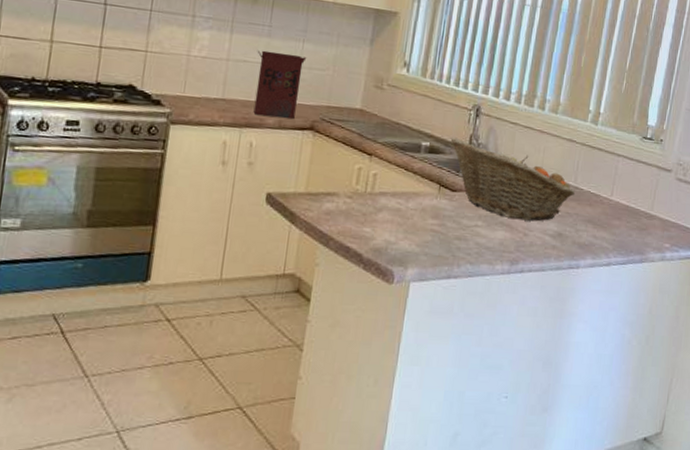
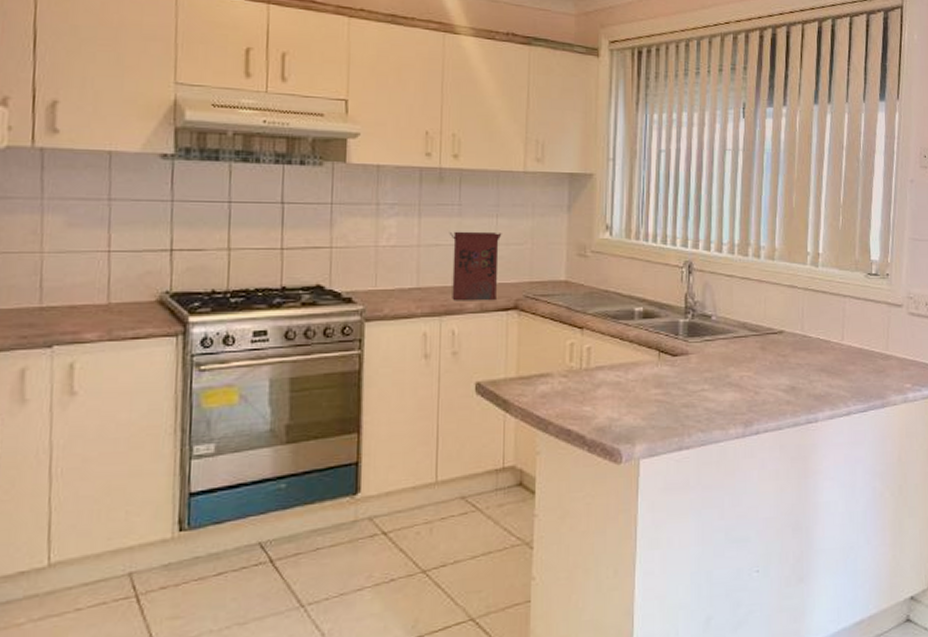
fruit basket: present [450,137,575,222] -> none [664,298,803,378]

